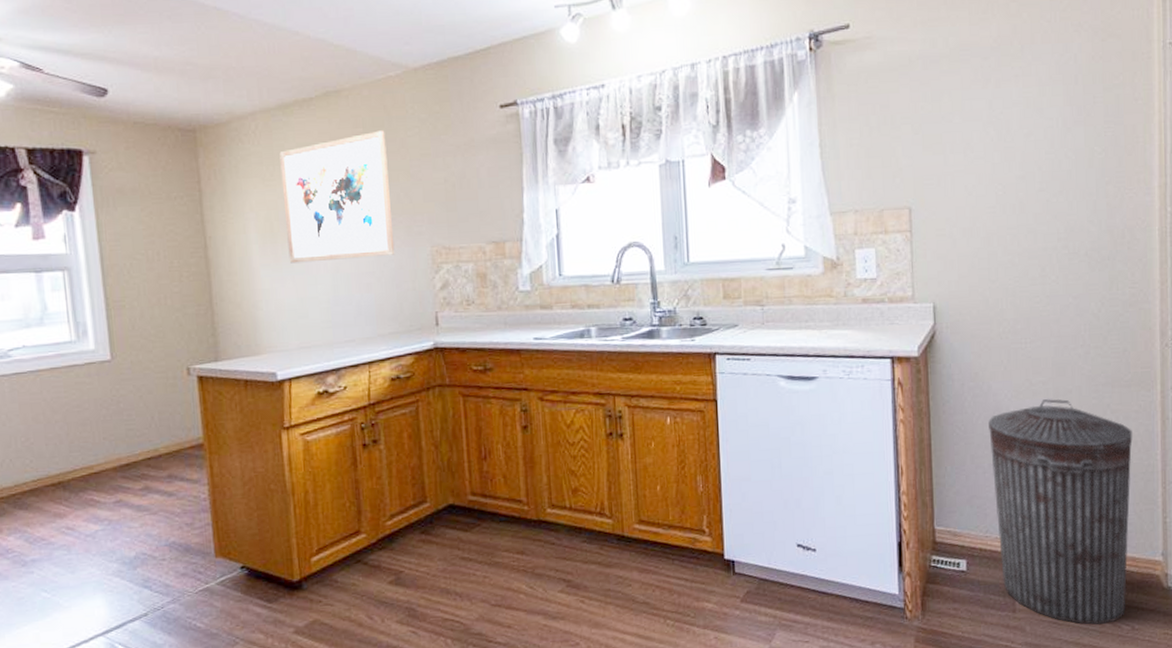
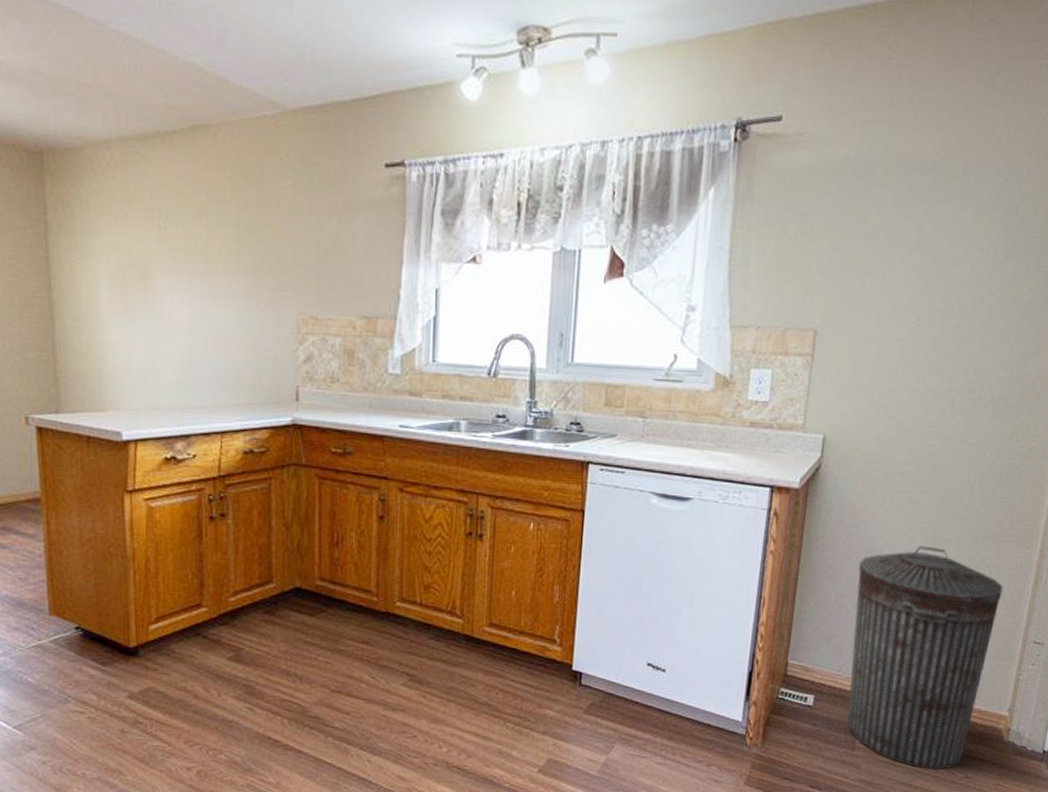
wall art: present [279,130,395,264] -> none [136,177,257,319]

